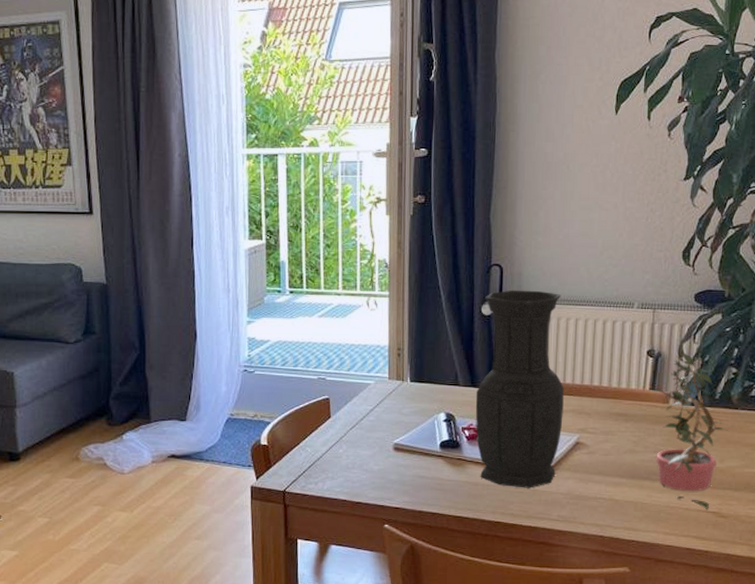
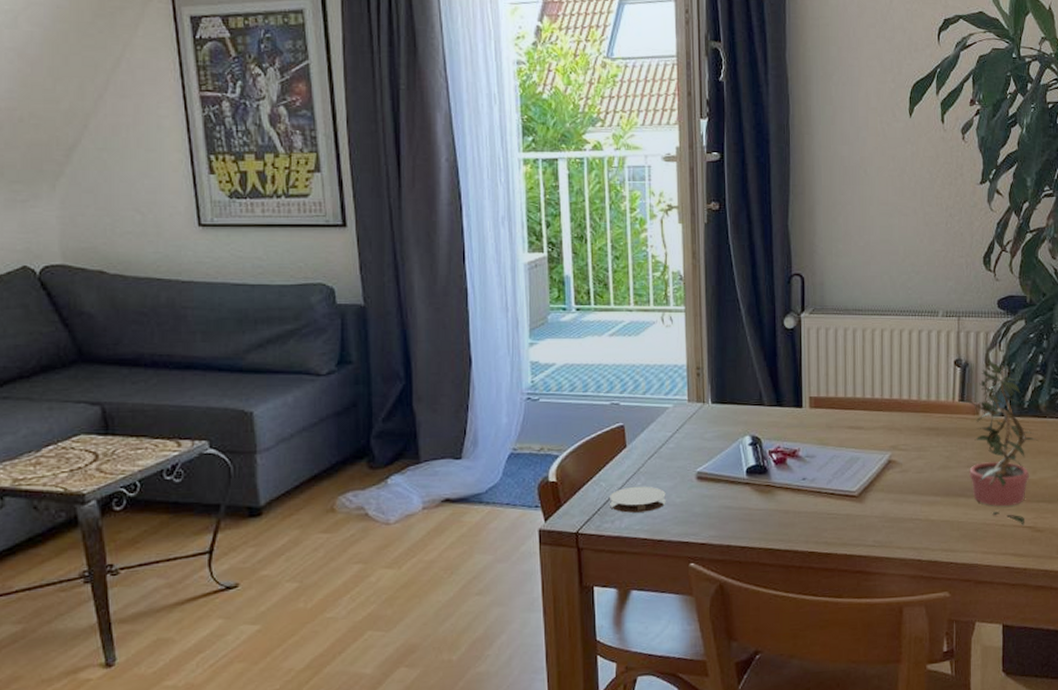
coaster: none [314,453,365,477] -> present [610,486,666,513]
vase: present [475,290,564,488] -> none [782,300,874,514]

